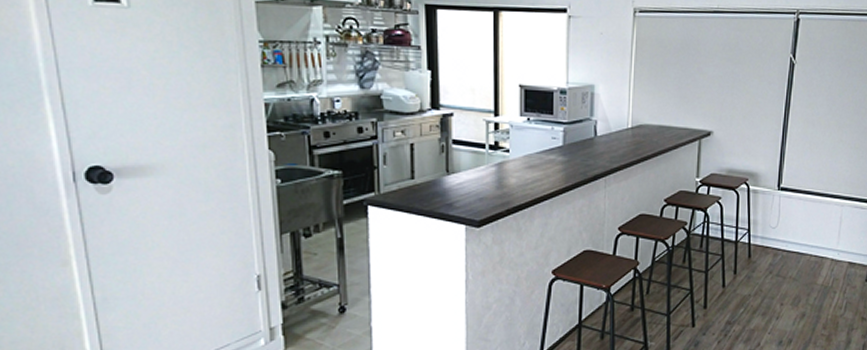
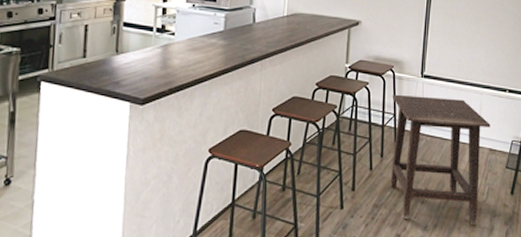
side table: none [743,208,851,339] -> present [390,94,490,225]

